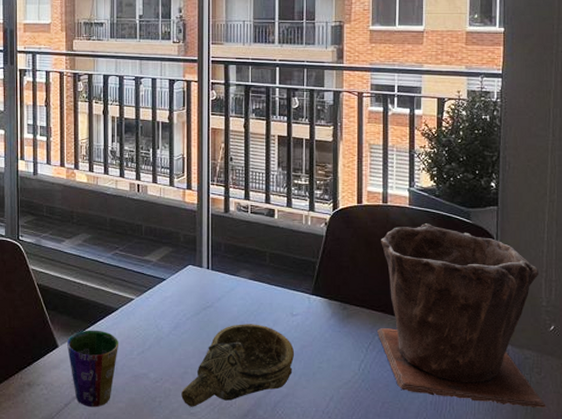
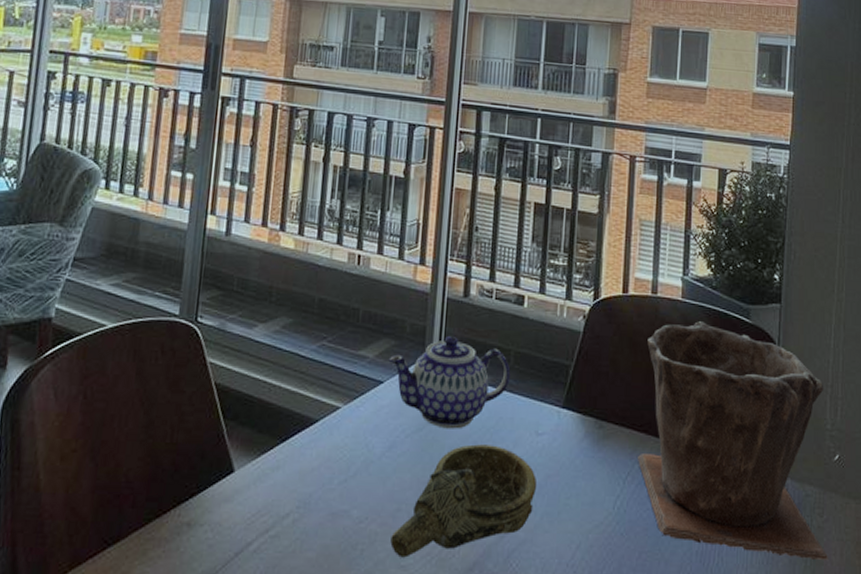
cup: present [66,330,119,408] -> none [245,448,316,558]
teapot: none [168,242,267,313] -> present [388,335,511,429]

